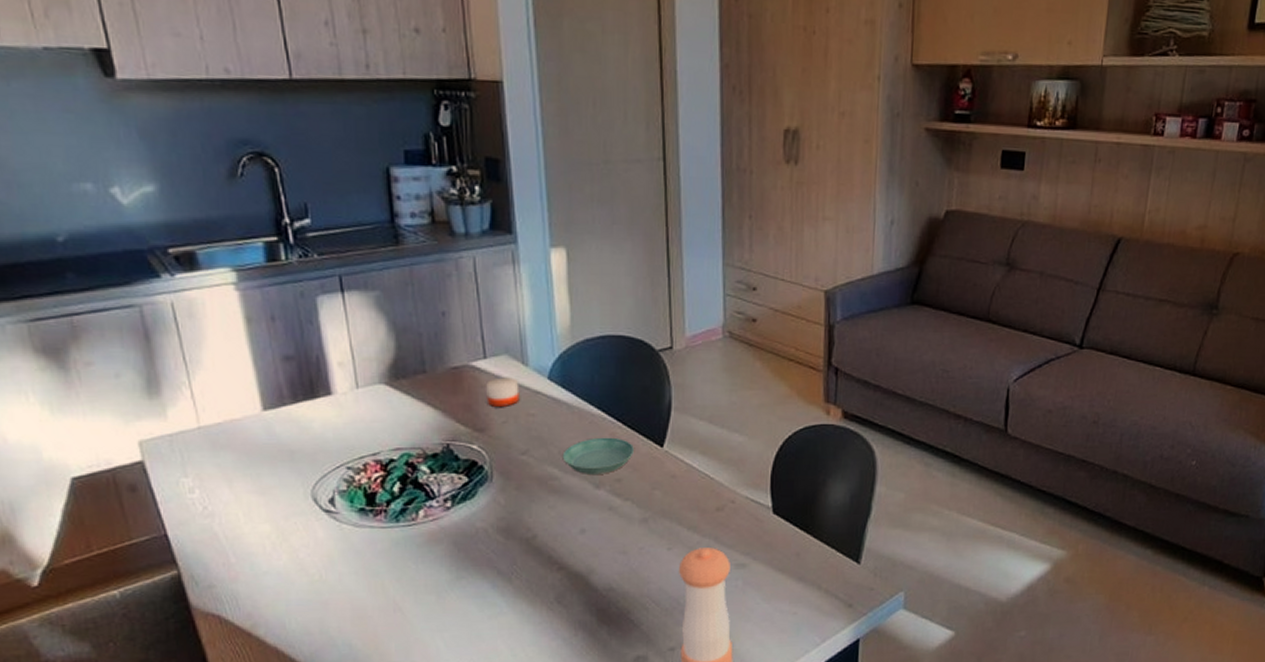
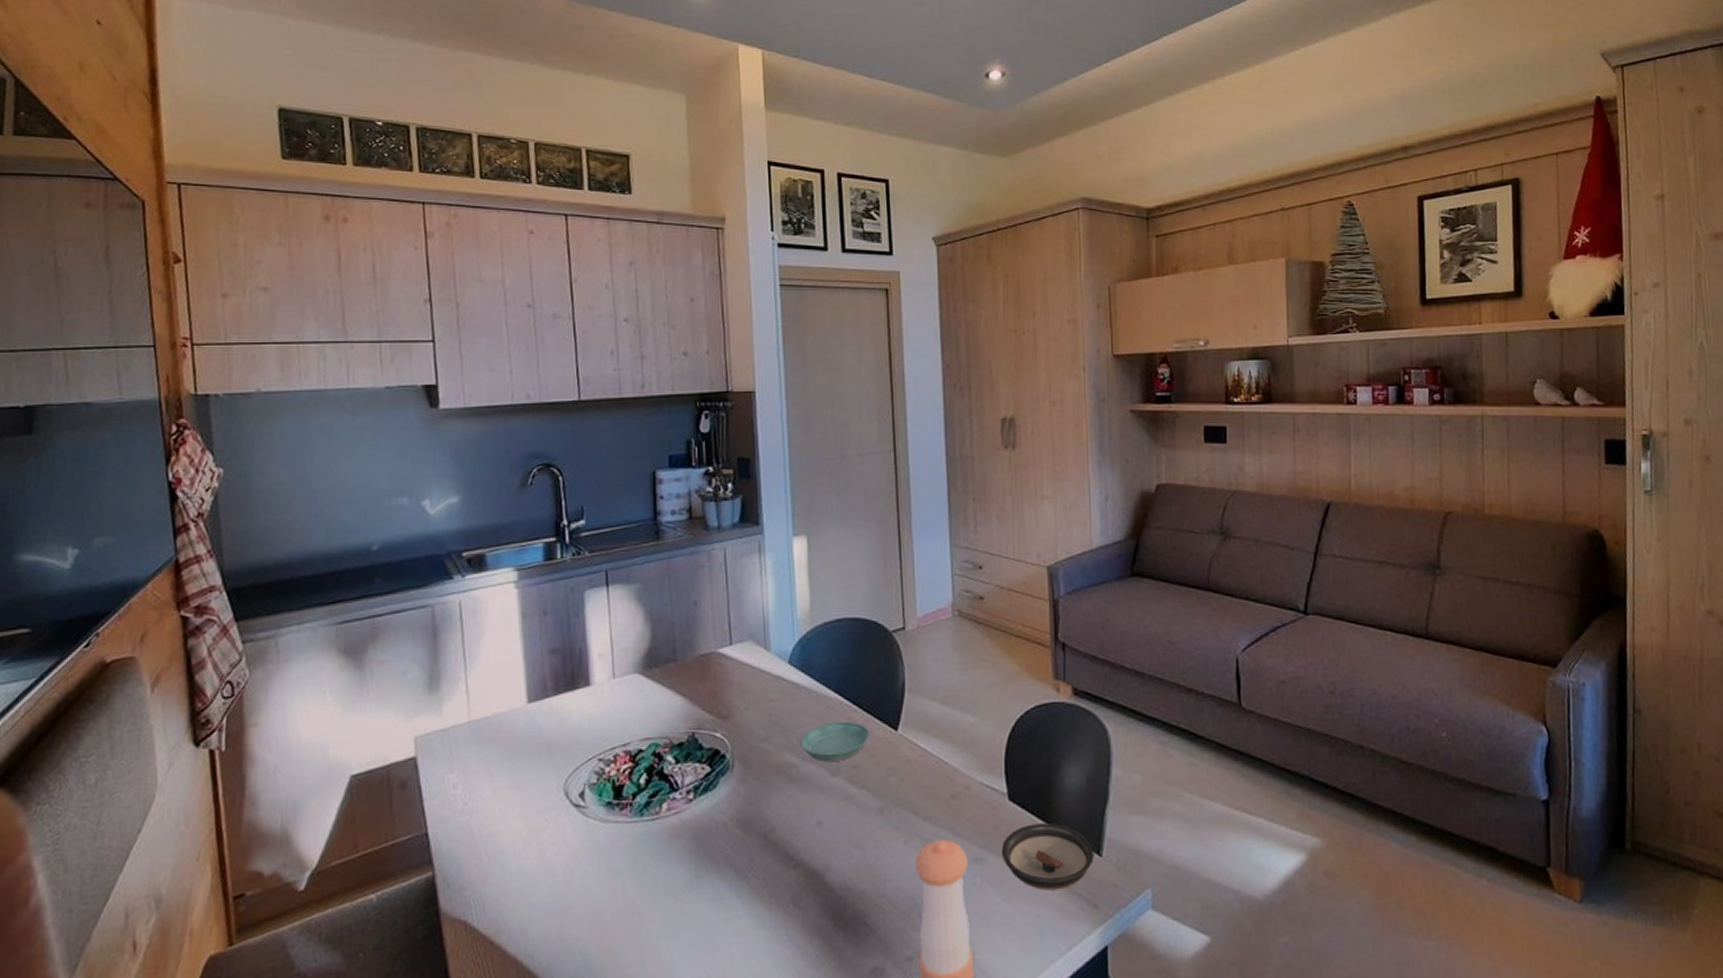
candle: present [486,377,520,406] -> none [731,663,762,693]
saucer: none [763,535,853,593] -> present [1001,823,1094,891]

